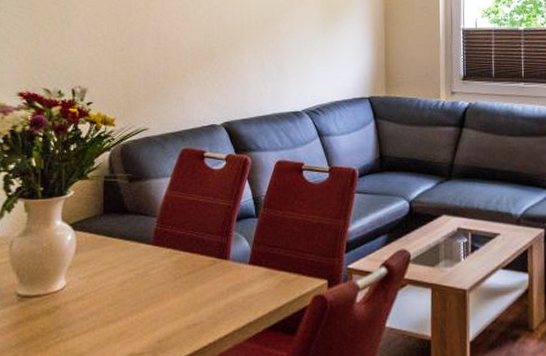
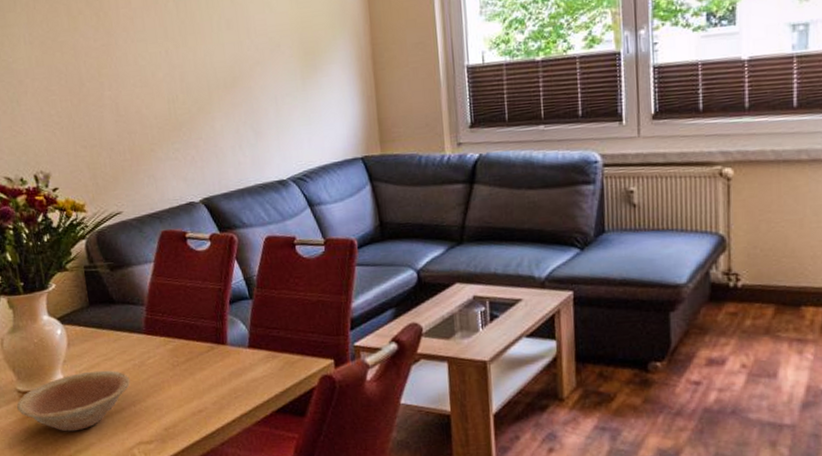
bowl: none [12,278,131,339] -> present [16,370,131,432]

